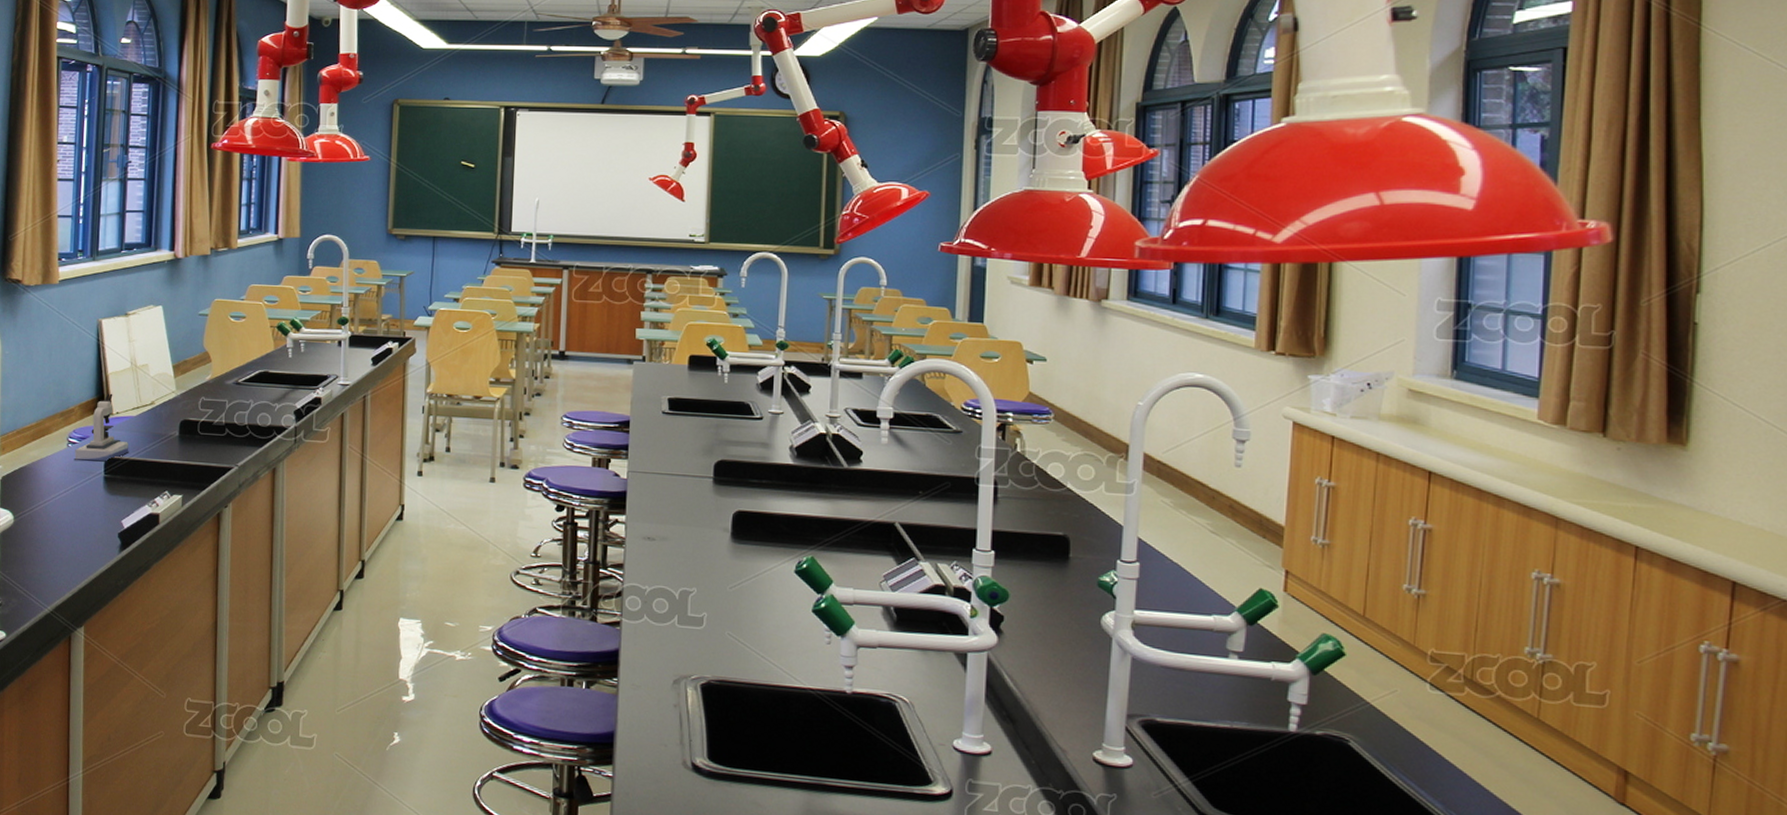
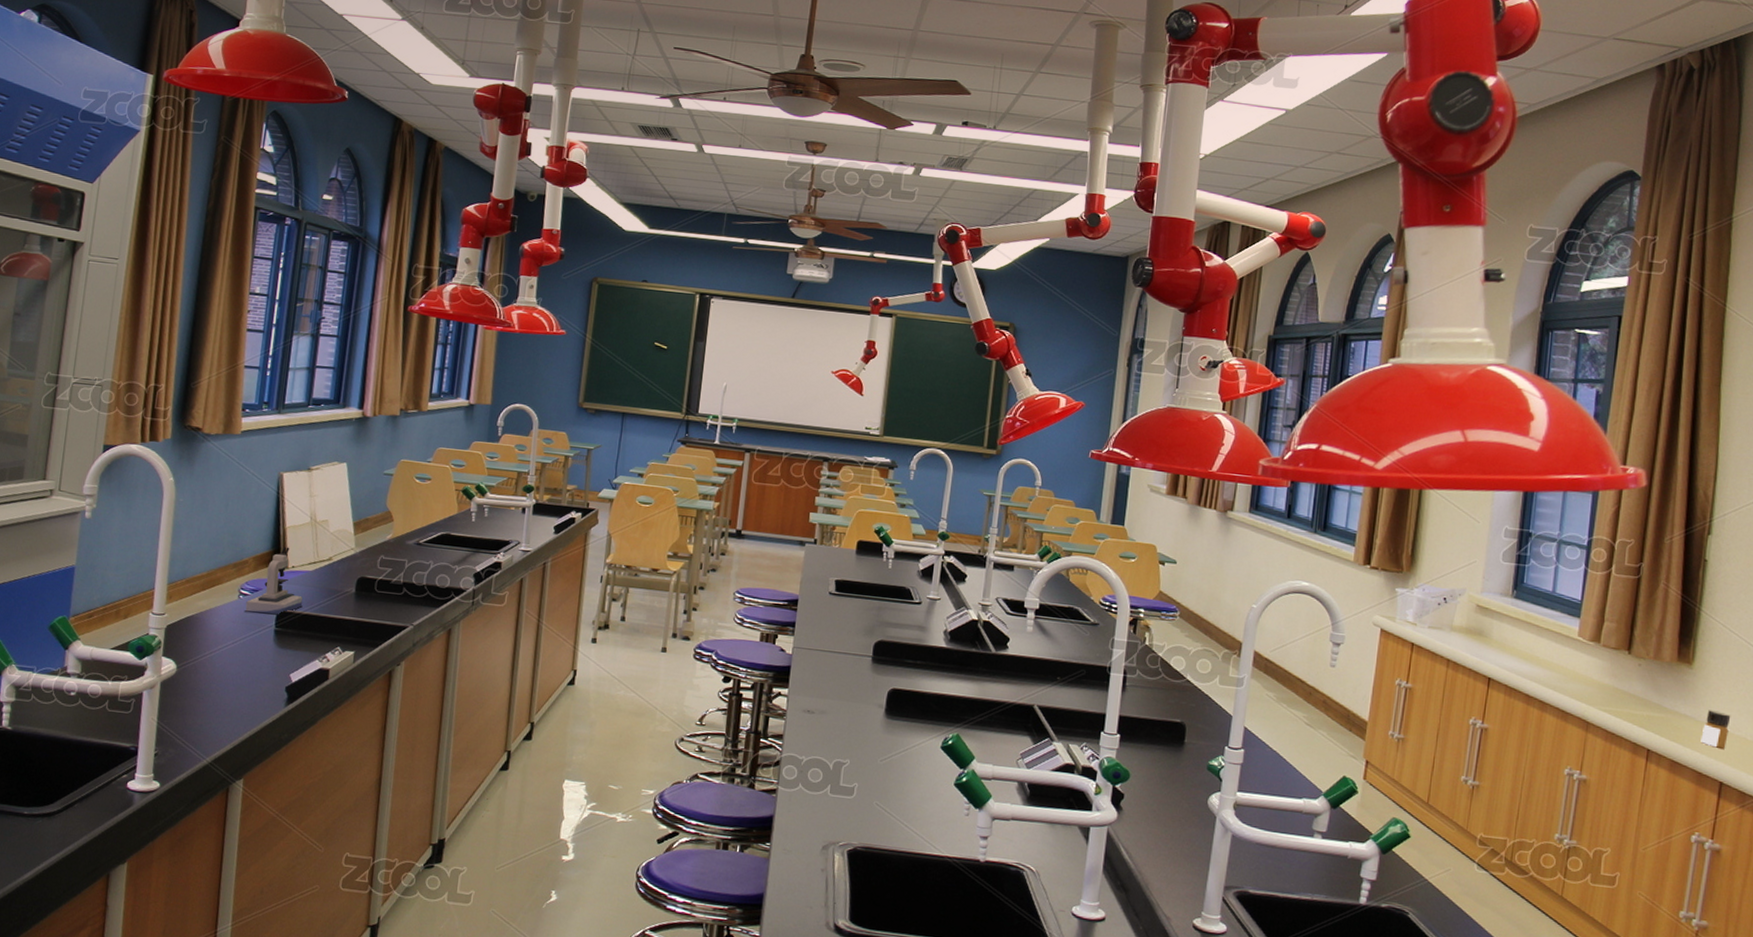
bottle: none [1704,497,1742,542] -> present [1701,710,1731,749]

